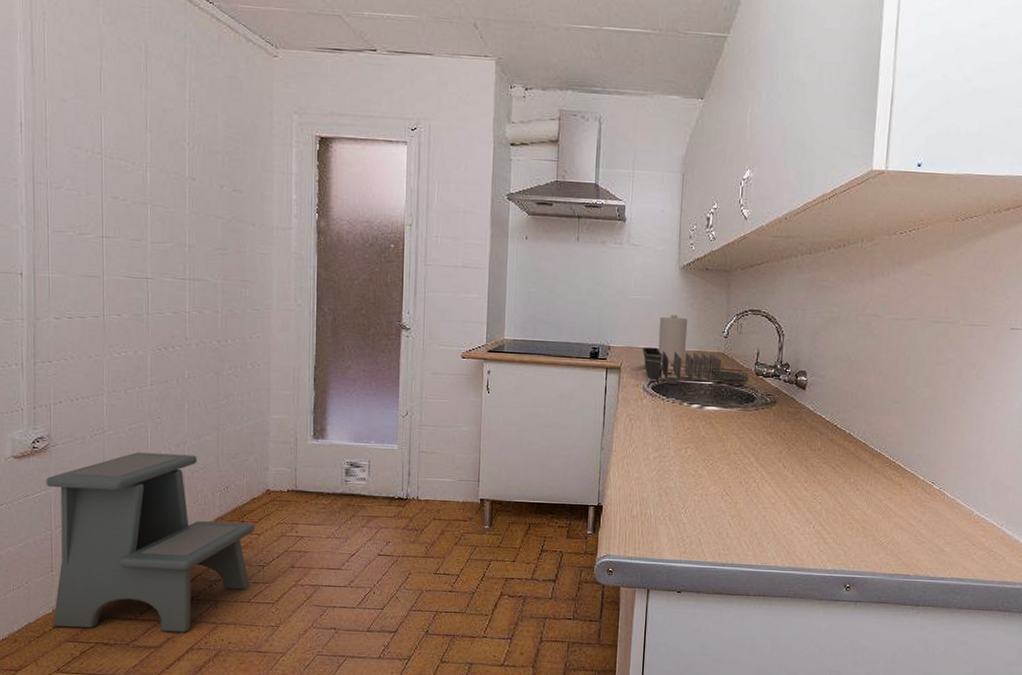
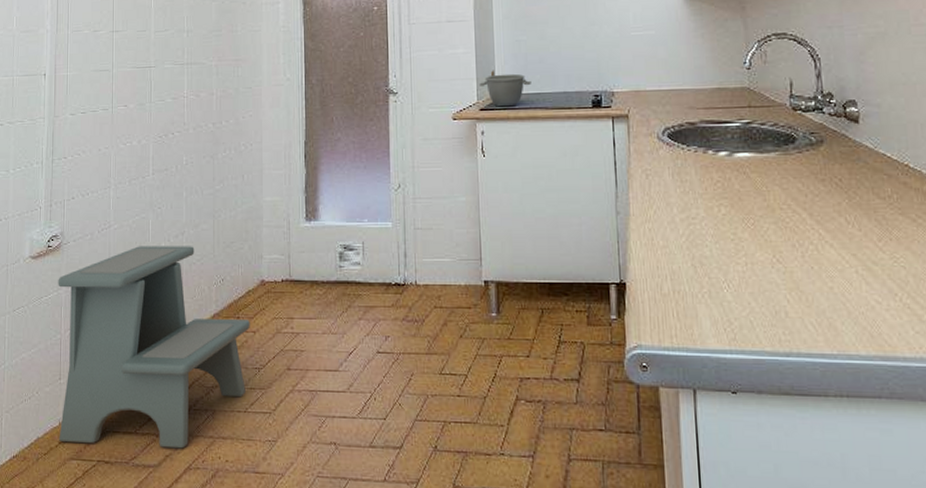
cooking pot: none [489,316,538,351] -> present [479,70,531,107]
dish rack: present [642,347,749,388] -> none [651,88,785,131]
paper towel holder: present [658,314,688,366] -> none [667,48,704,108]

